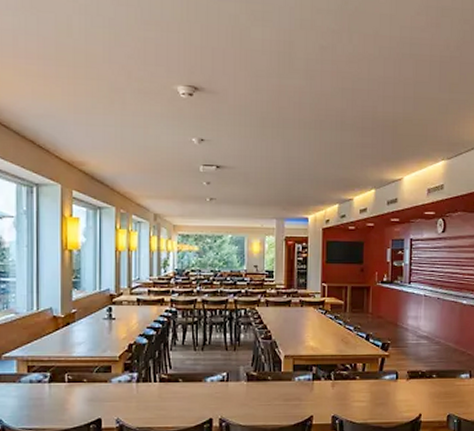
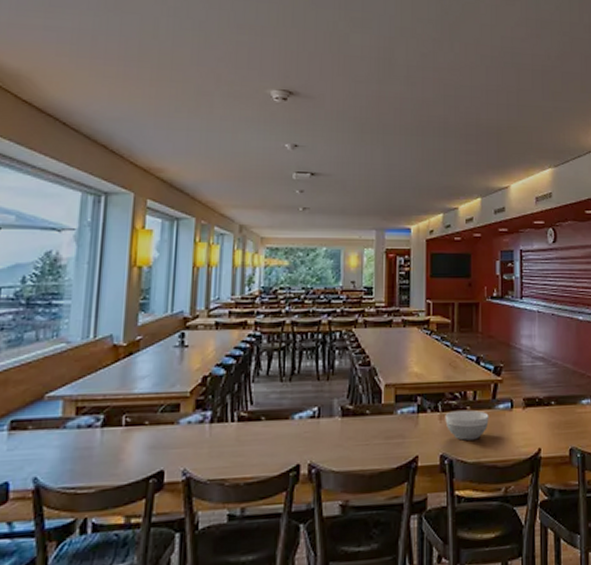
bowl: none [337,379,376,405] -> present [445,409,489,441]

